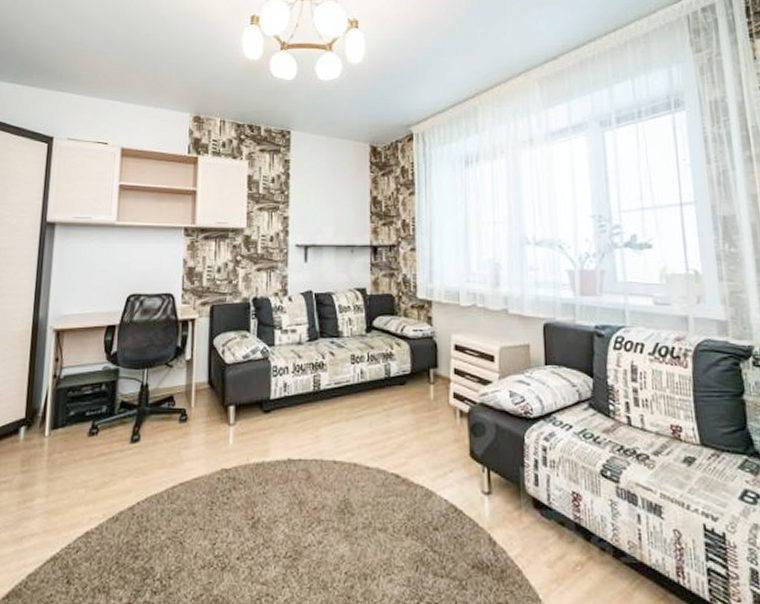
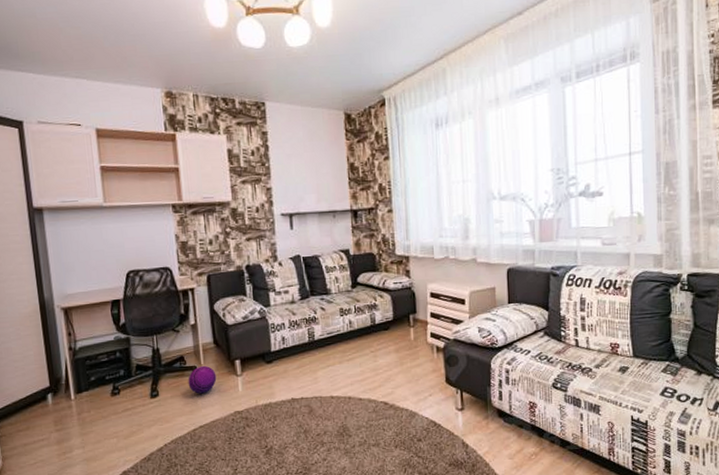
ball: none [174,409,207,443] -> present [188,365,217,394]

